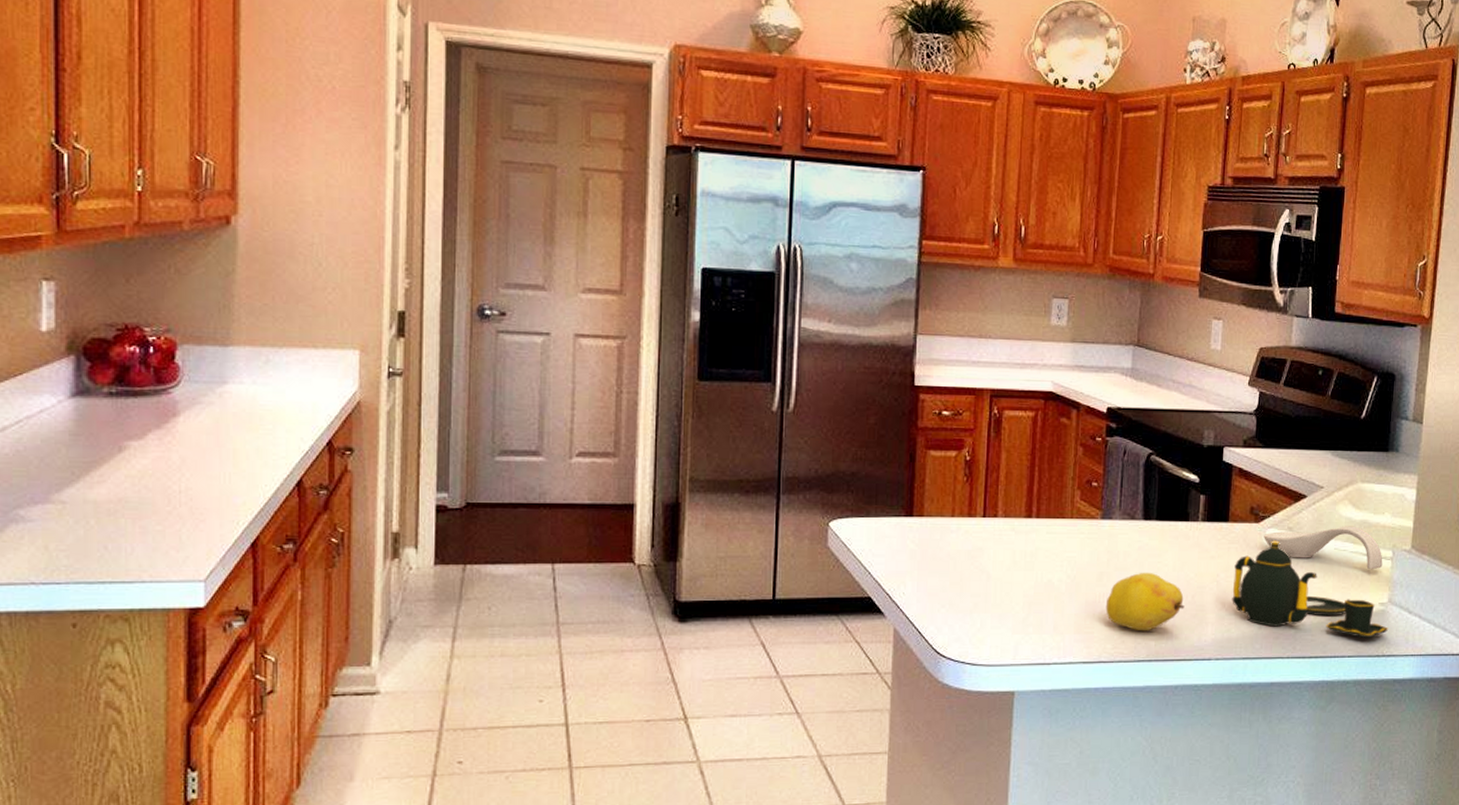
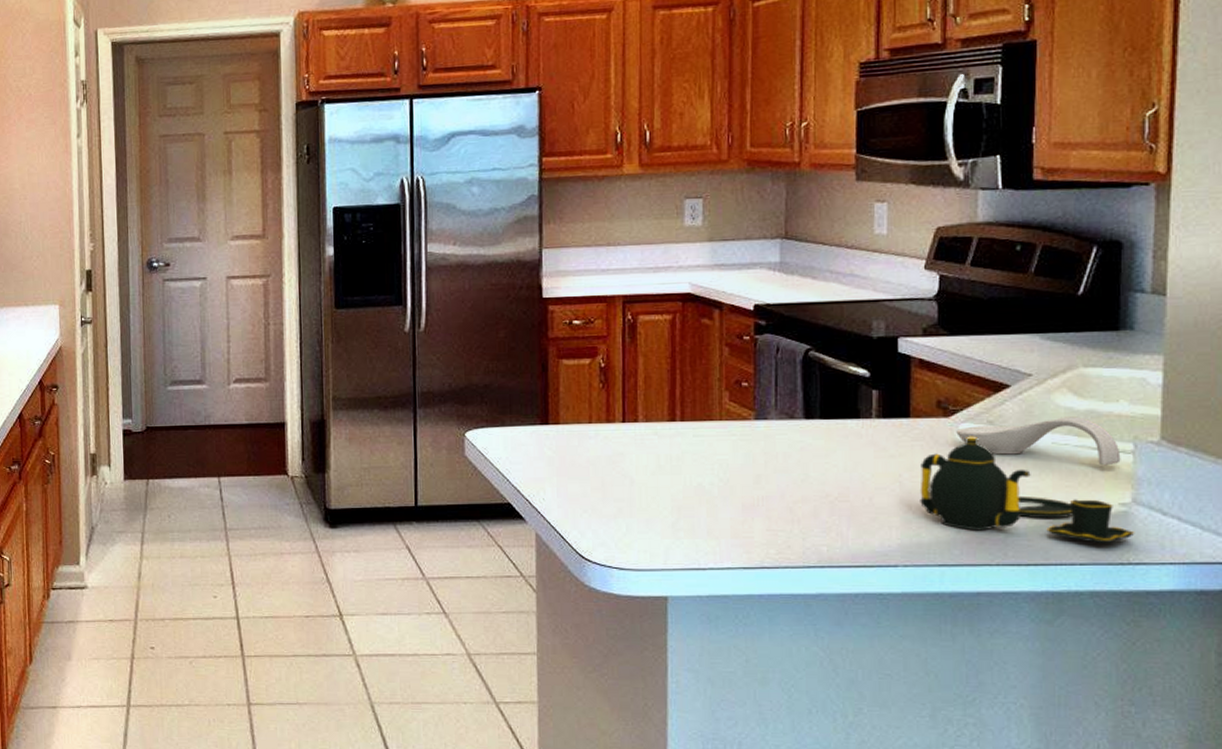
fruit: present [1105,572,1185,631] -> none [765,473,861,536]

